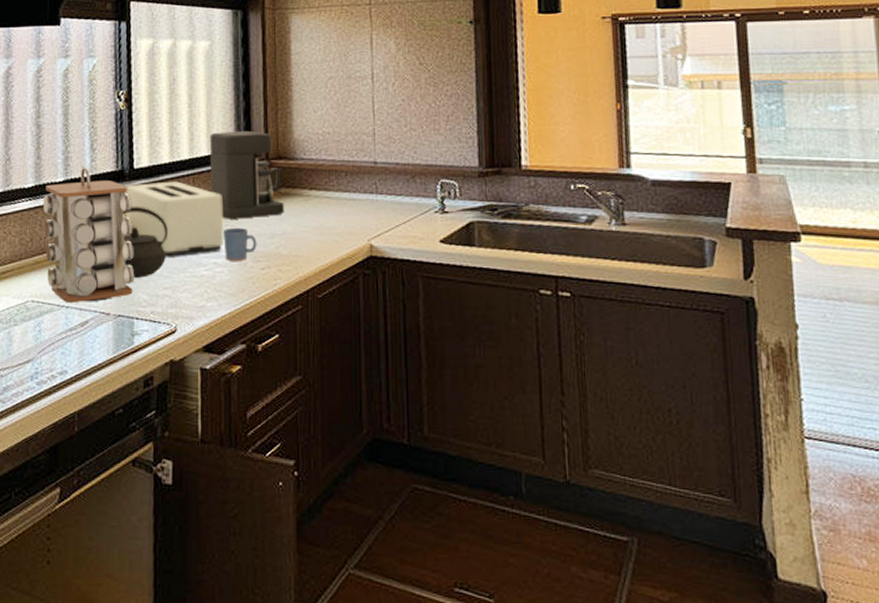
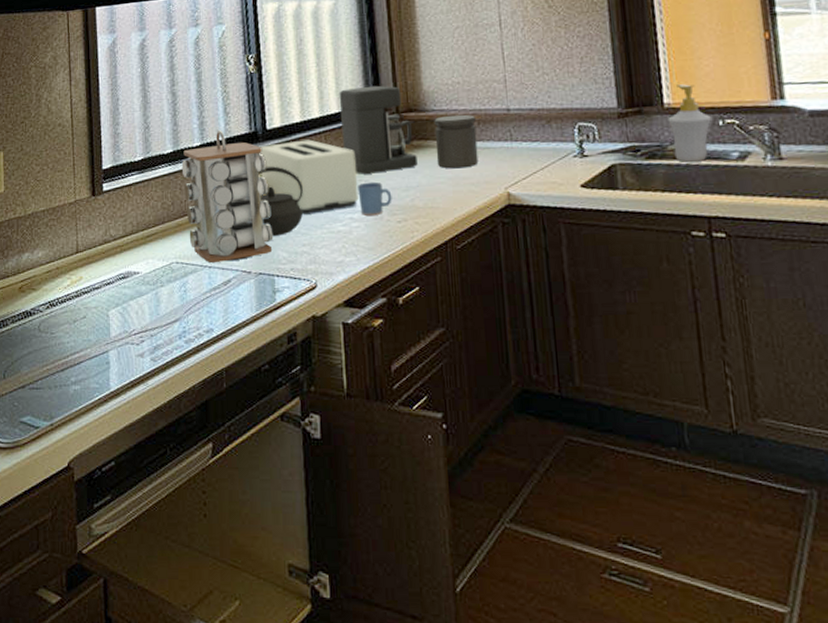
jar: none [303,164,344,218] -> present [434,114,479,169]
soap bottle: none [524,148,564,223] -> present [668,84,711,162]

